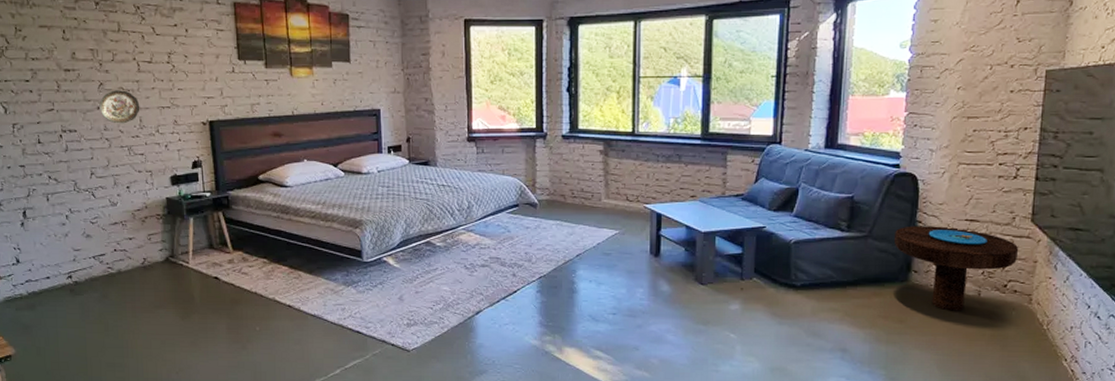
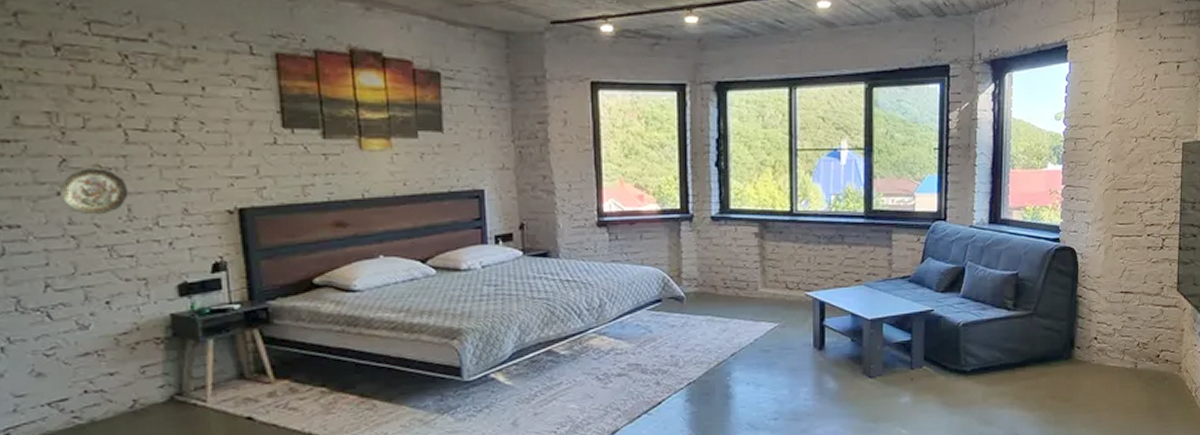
side table: present [894,226,1019,311] -> none [1058,299,1168,386]

